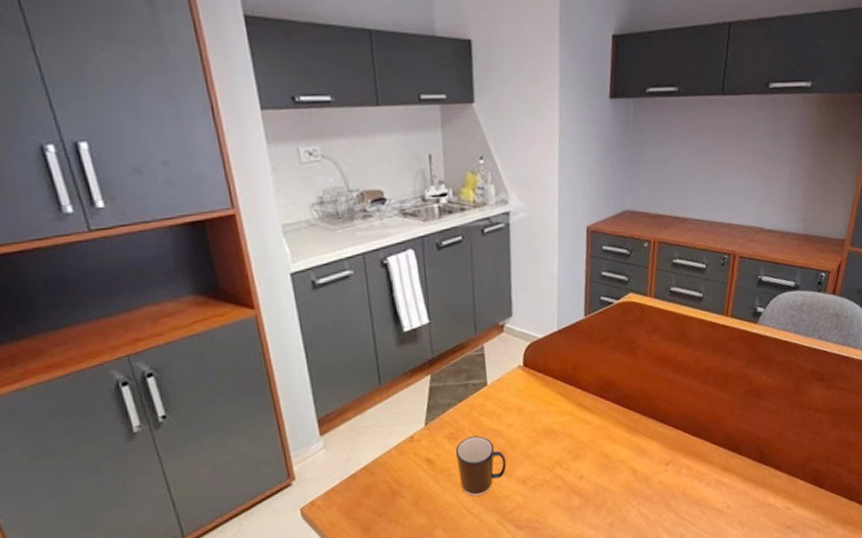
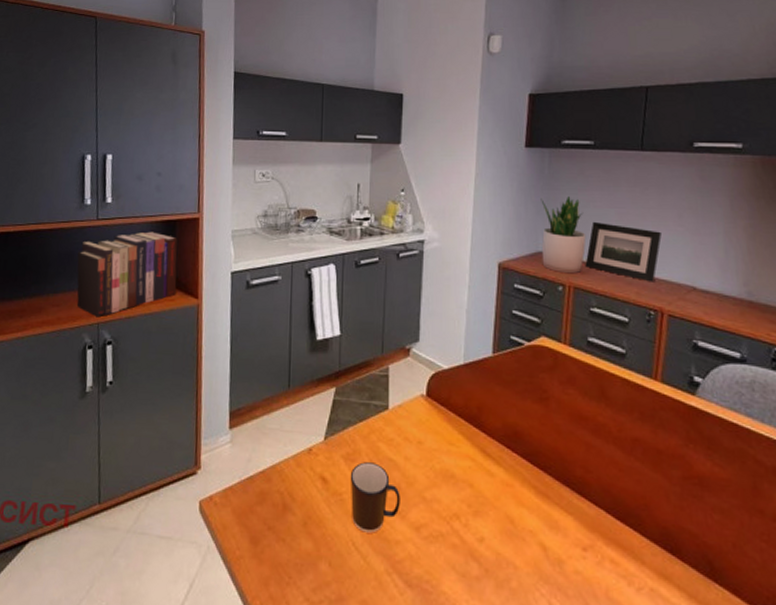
books: none [73,237,225,349] -> present [77,231,178,318]
planter: none [626,150,670,230] -> present [541,196,587,274]
picture frame: none [668,173,737,229] -> present [585,221,662,282]

